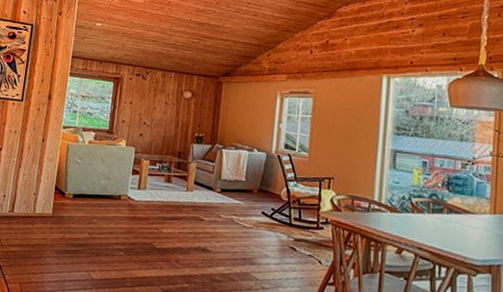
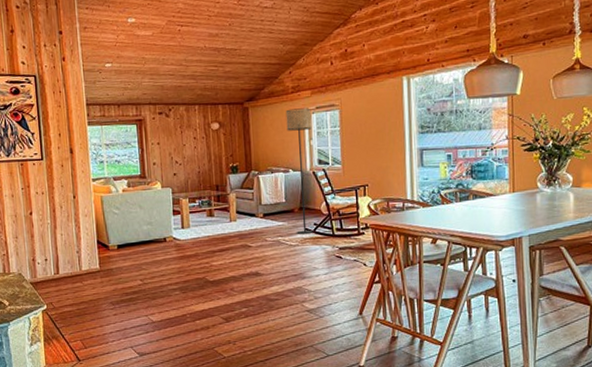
floor lamp: none [252,89,285,218] -> present [285,108,313,234]

